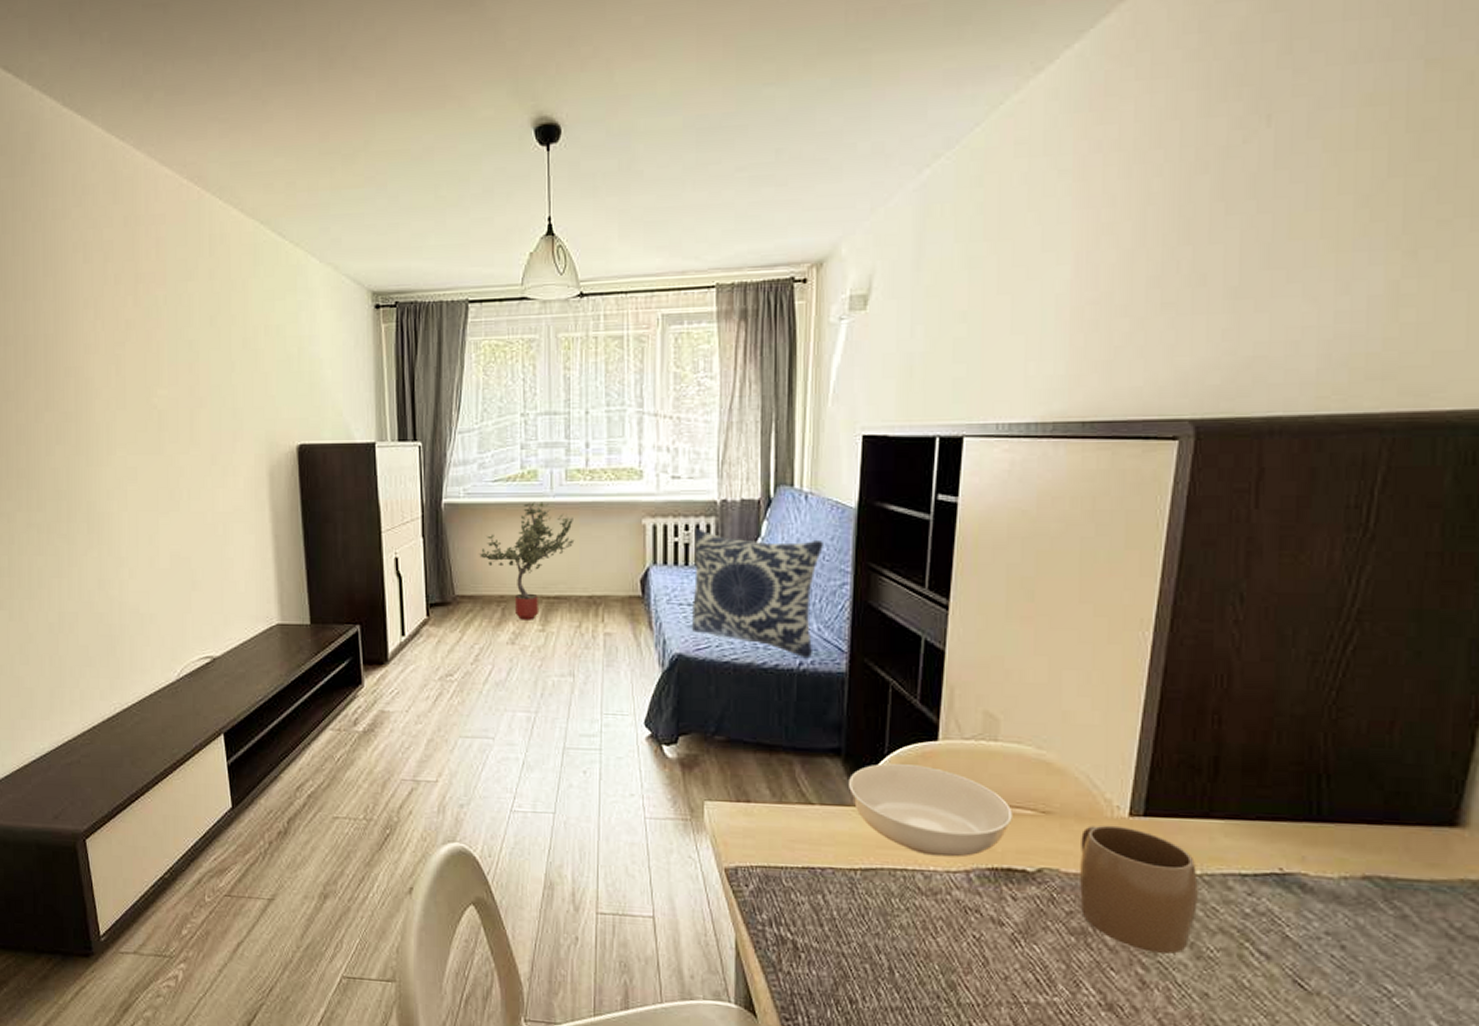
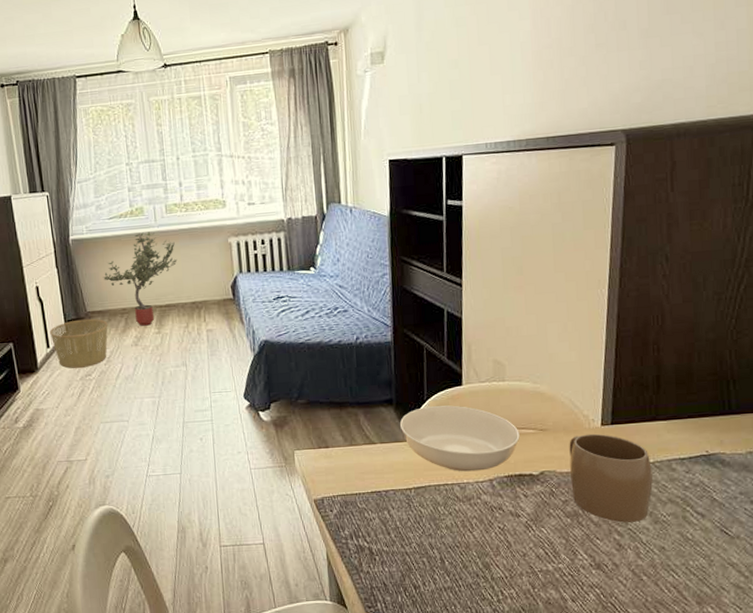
basket: none [407,604,480,665] -> present [50,318,108,369]
cushion: present [691,528,823,659] -> none [269,241,367,334]

